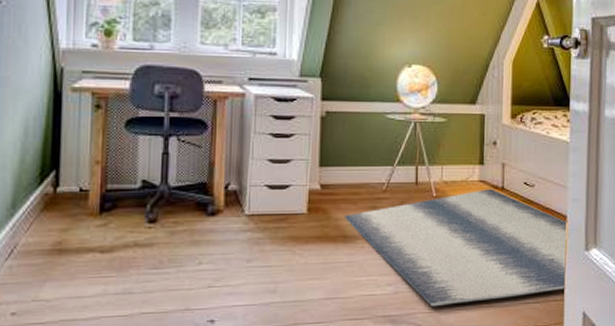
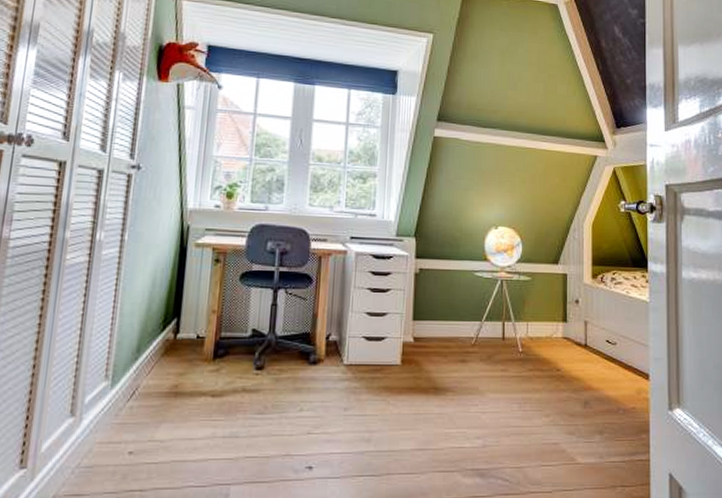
rug: present [345,189,567,307] -> none [436,345,652,462]

